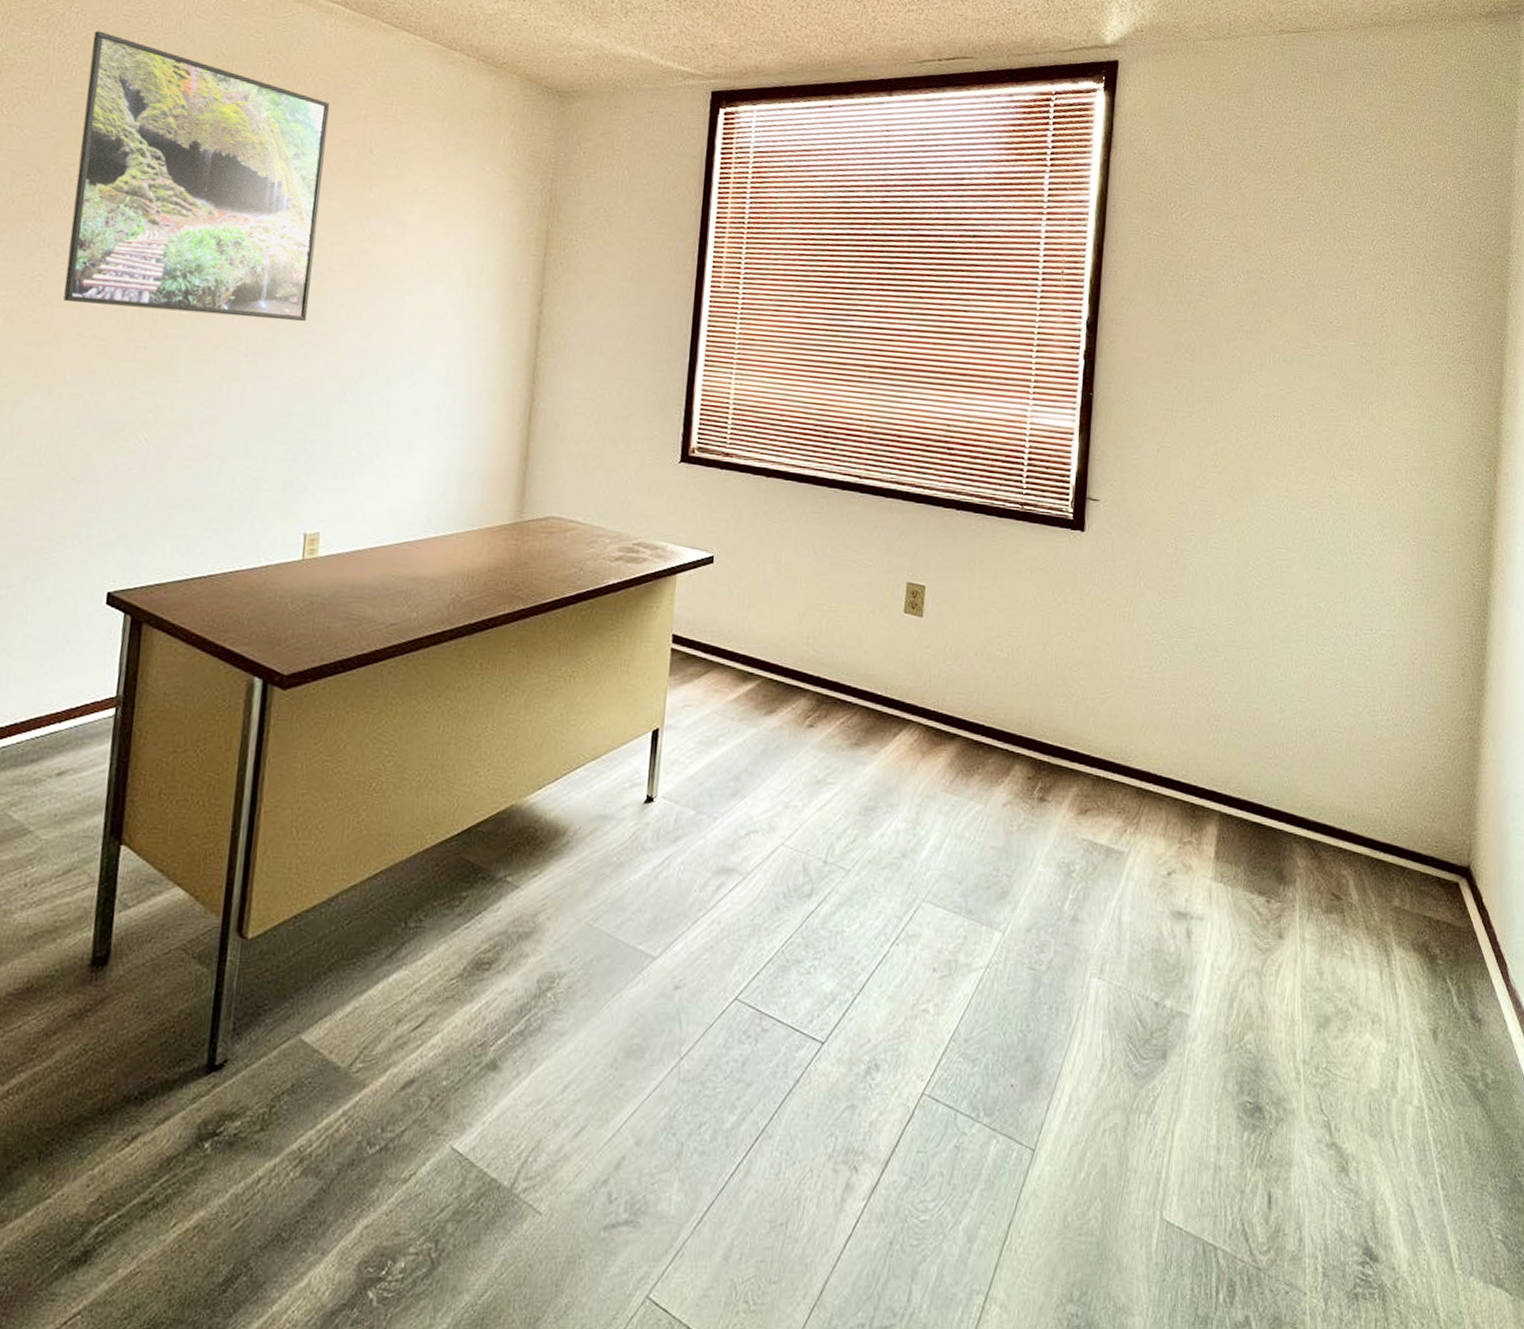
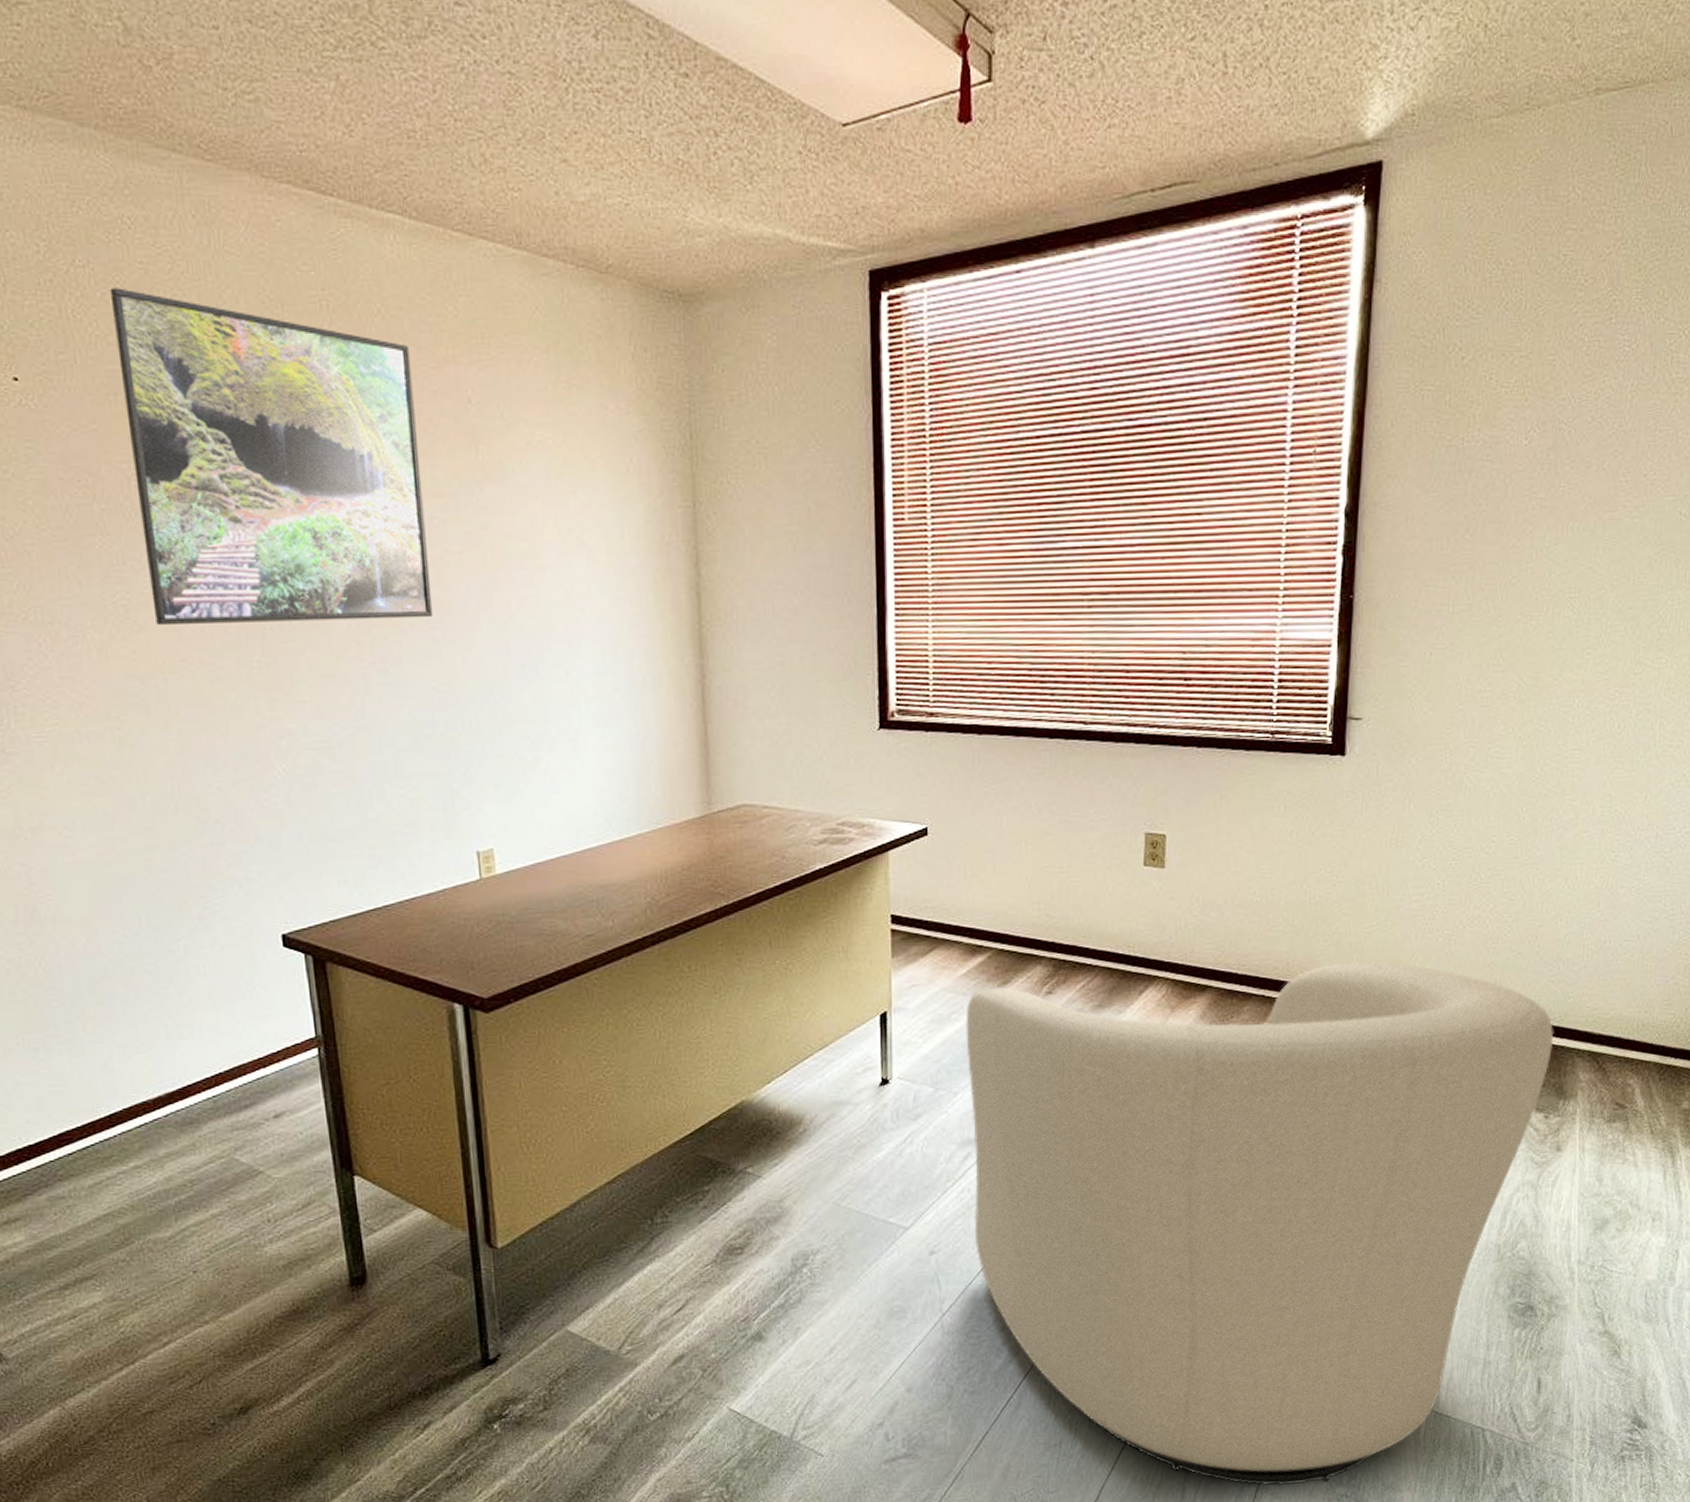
chair: none [719,716,1273,1297] -> present [965,960,1555,1486]

